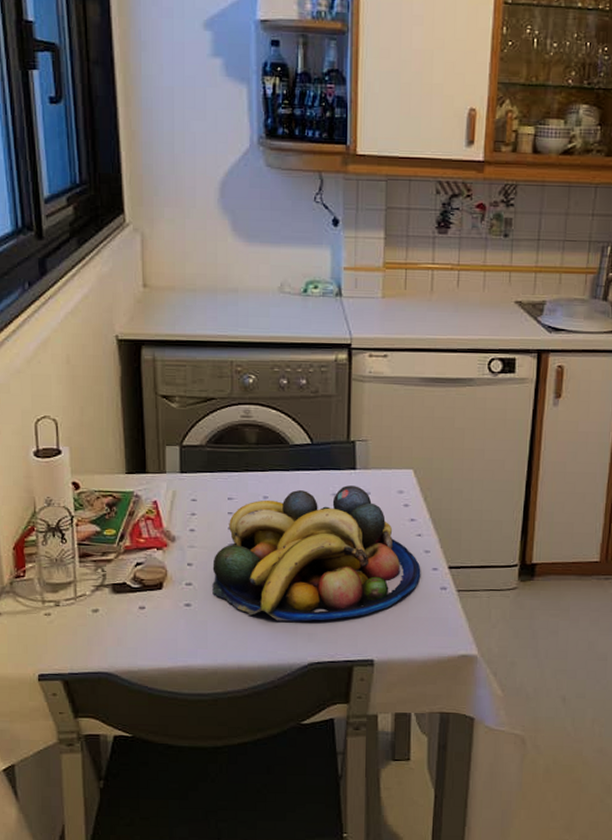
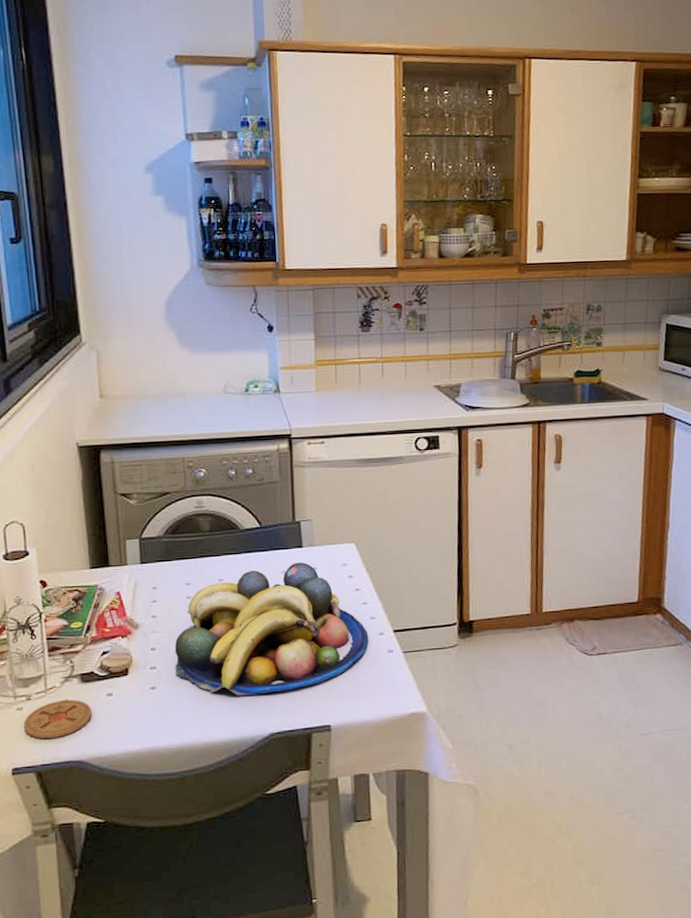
coaster: none [51,609,123,647] -> present [23,699,93,739]

